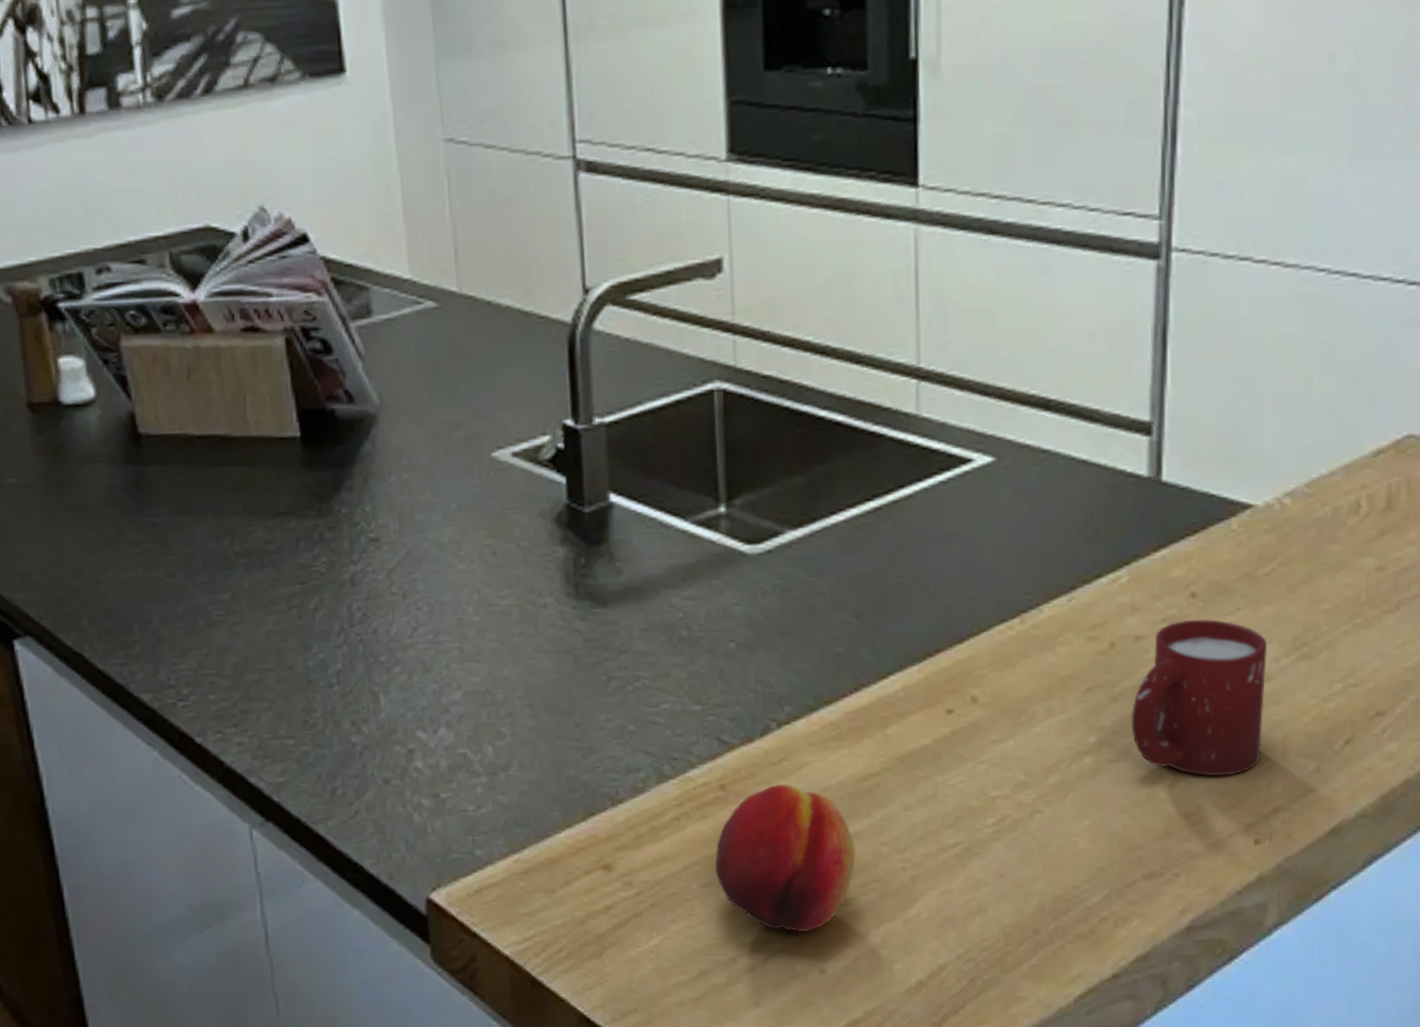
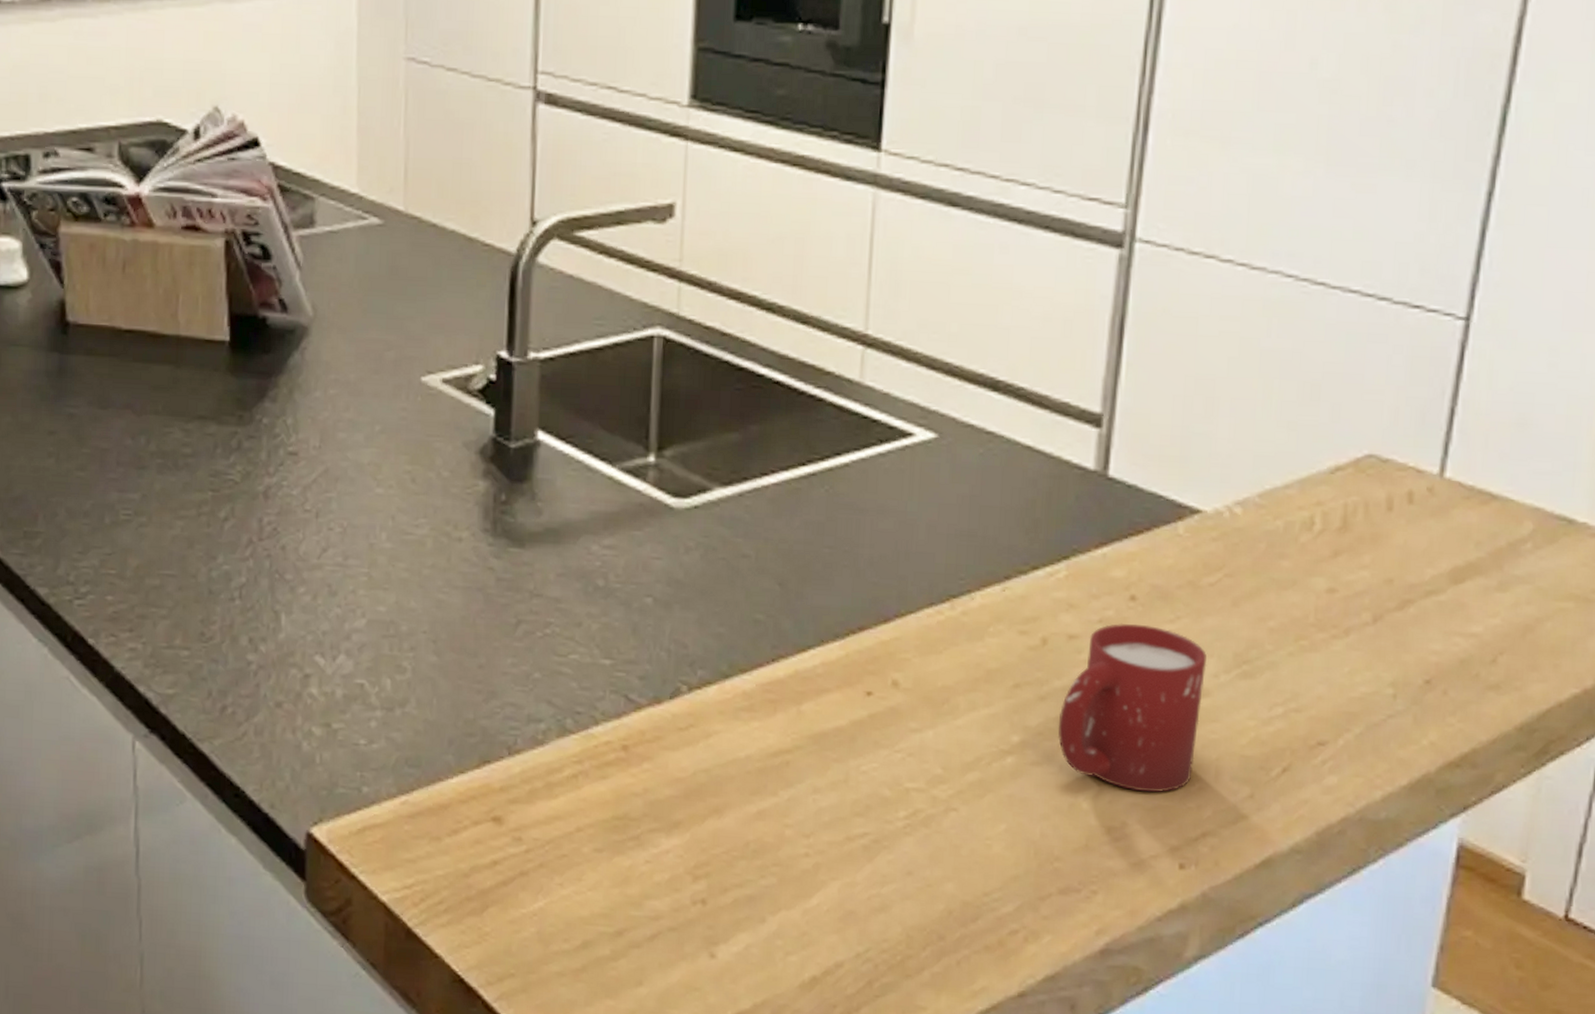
fruit: present [715,784,856,933] -> none [609,751,759,912]

